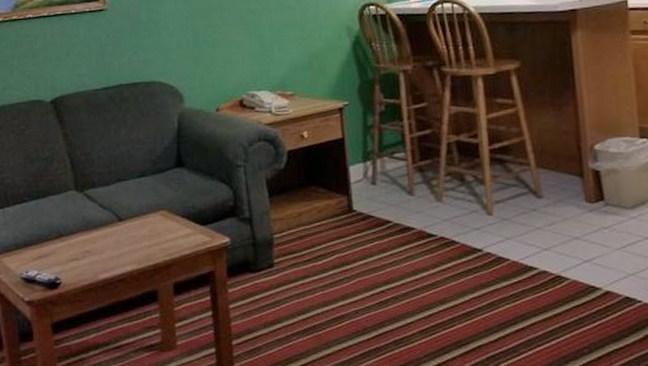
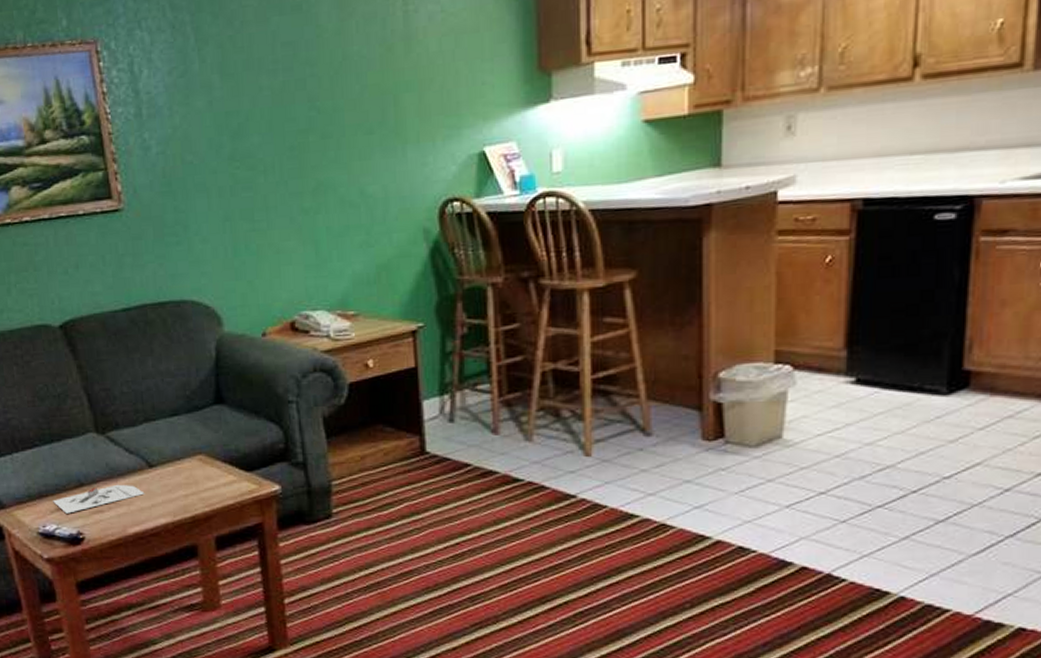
architectural model: none [36,235,115,261] -> present [53,484,145,514]

